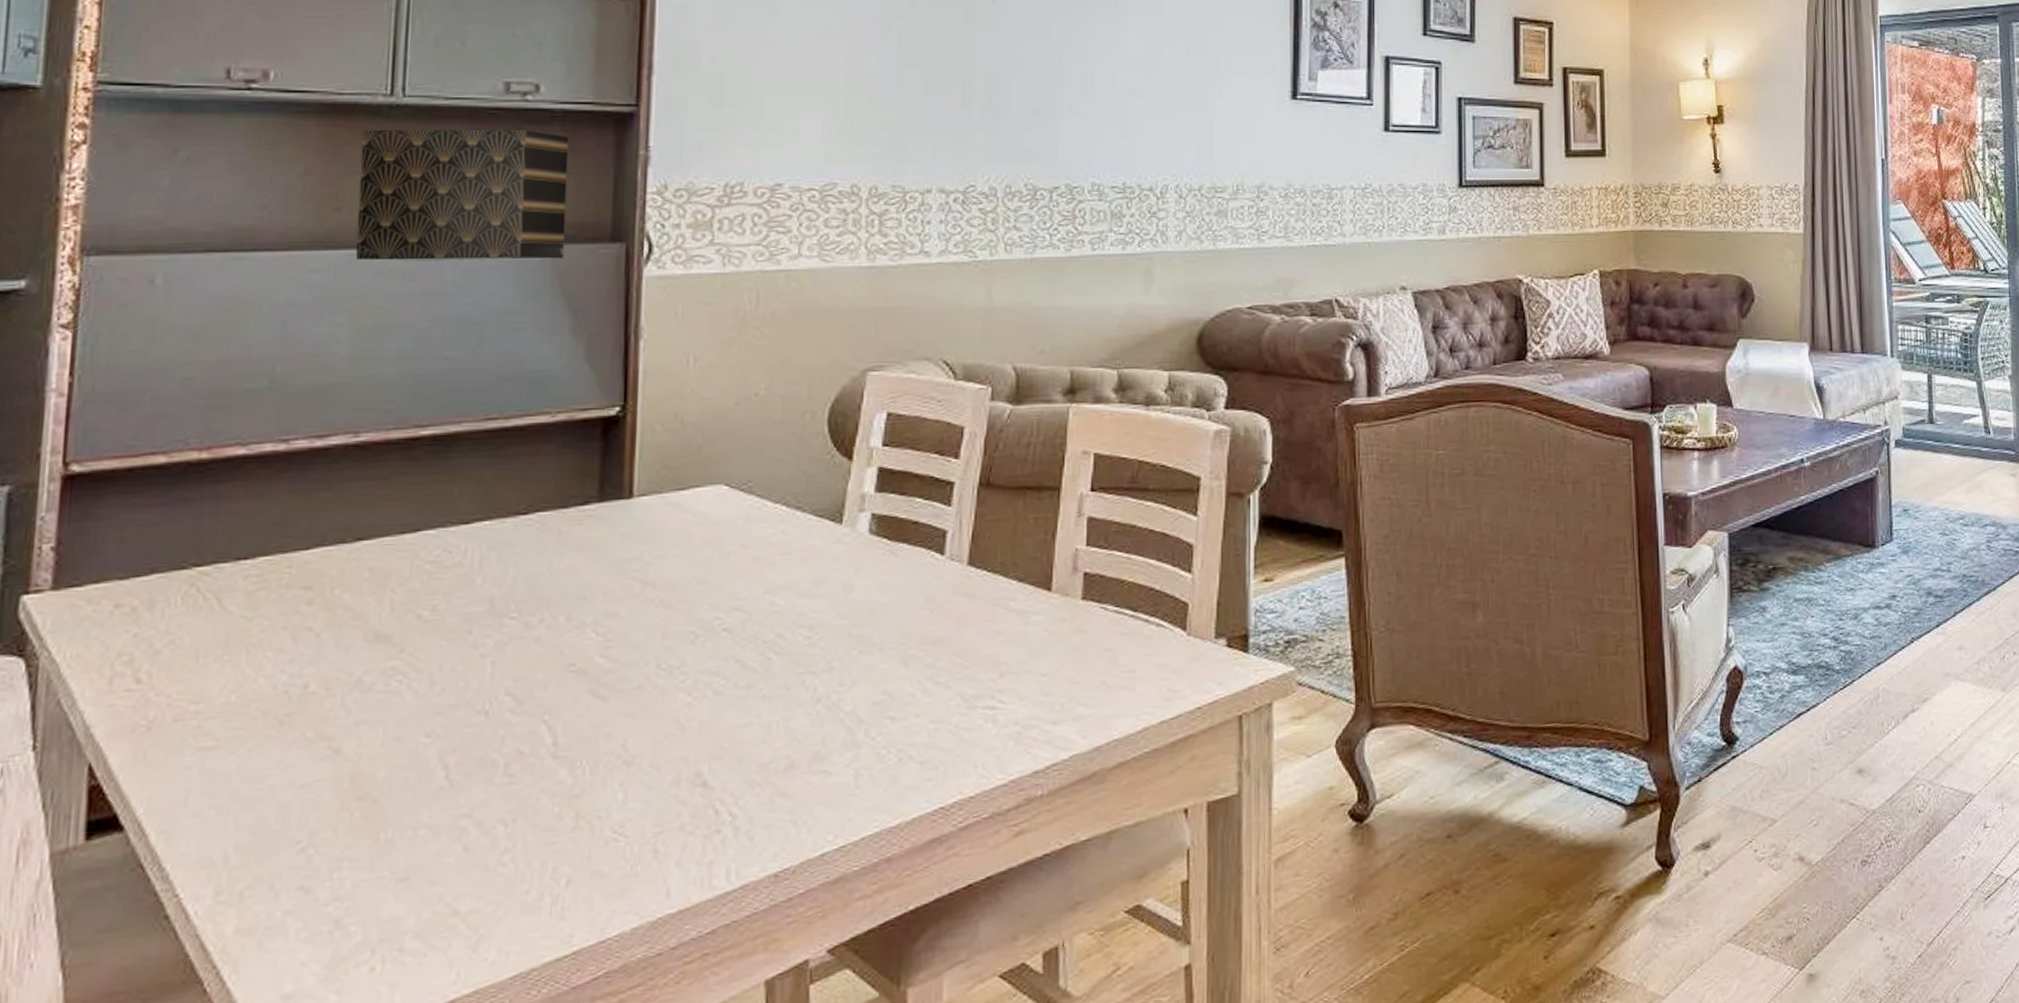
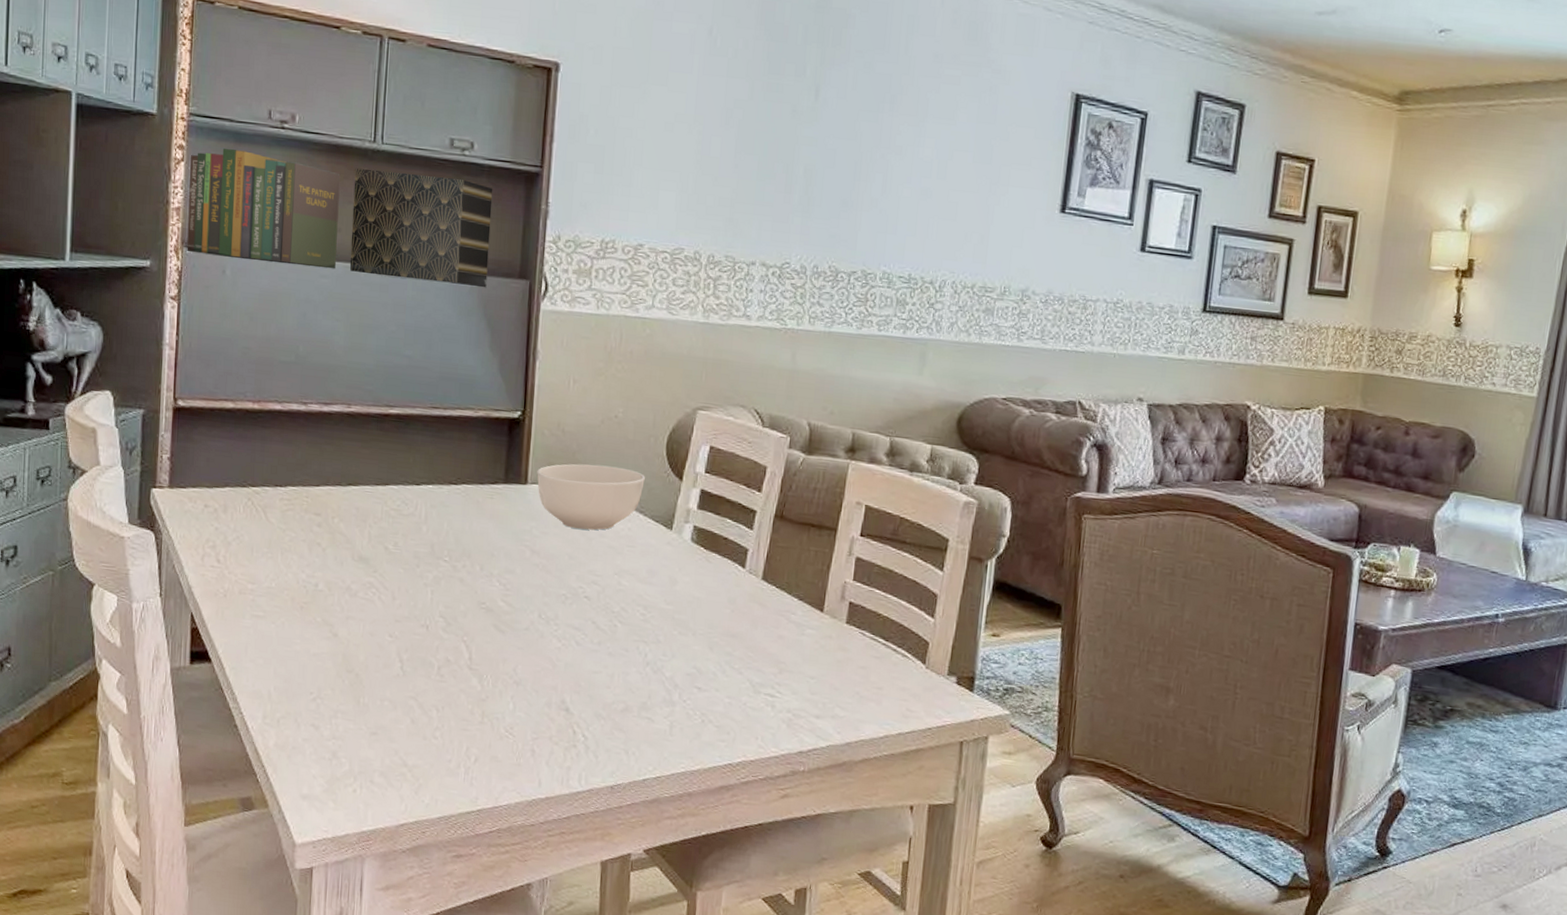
books: none [89,122,340,263] -> present [187,149,341,269]
bowl: none [646,456,801,544] -> present [537,463,645,531]

